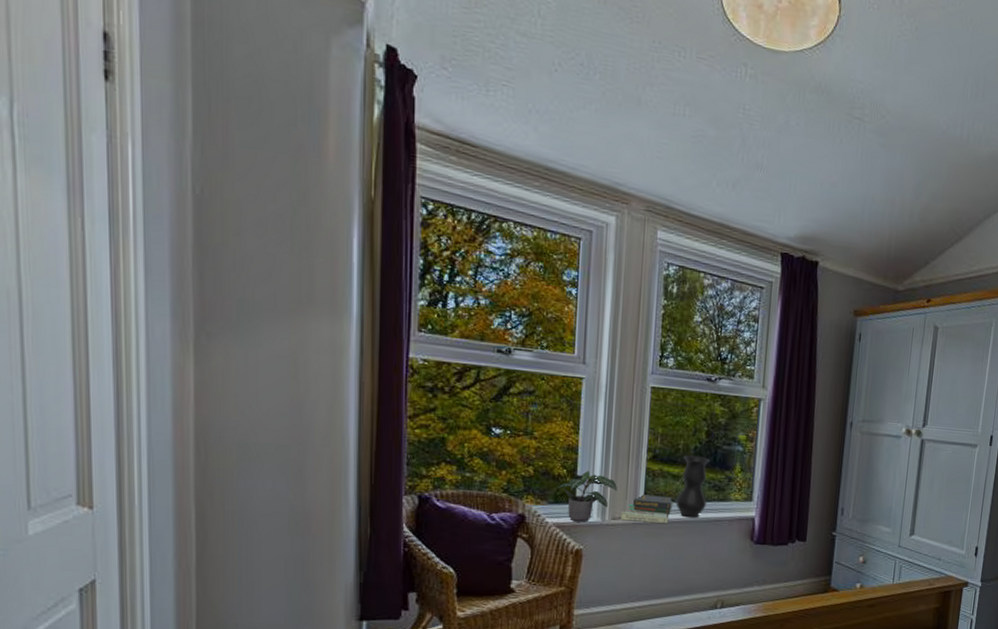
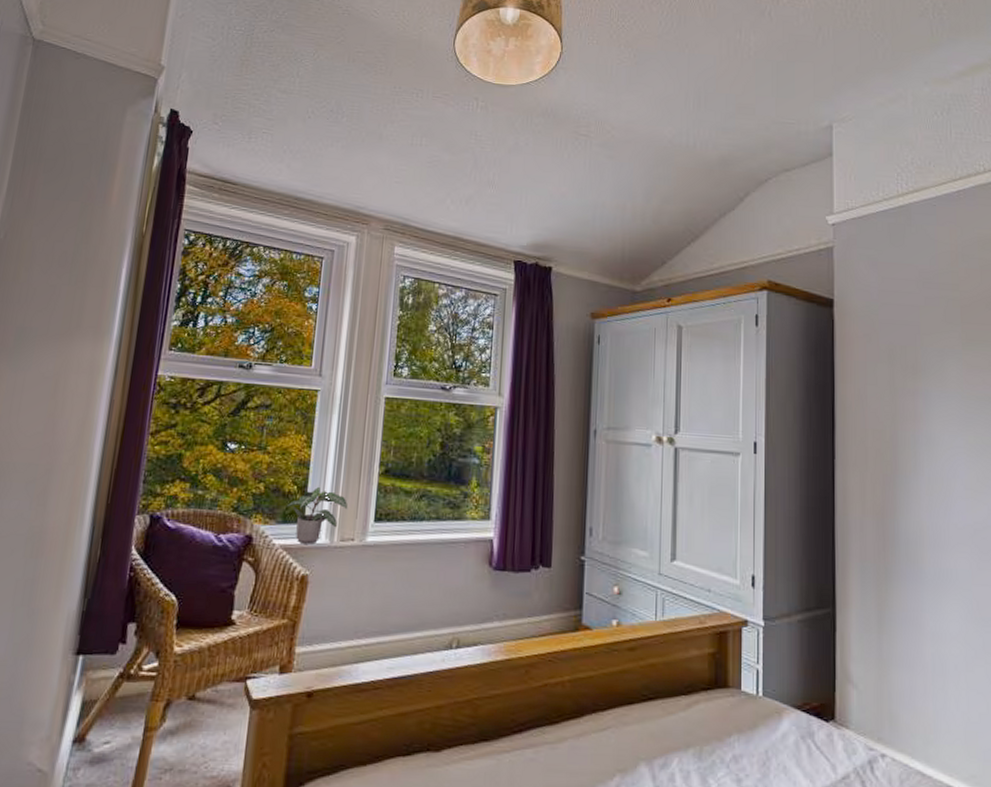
books: present [621,495,673,523] -> none [350,513,405,545]
vase: present [676,455,711,518] -> none [408,468,445,540]

